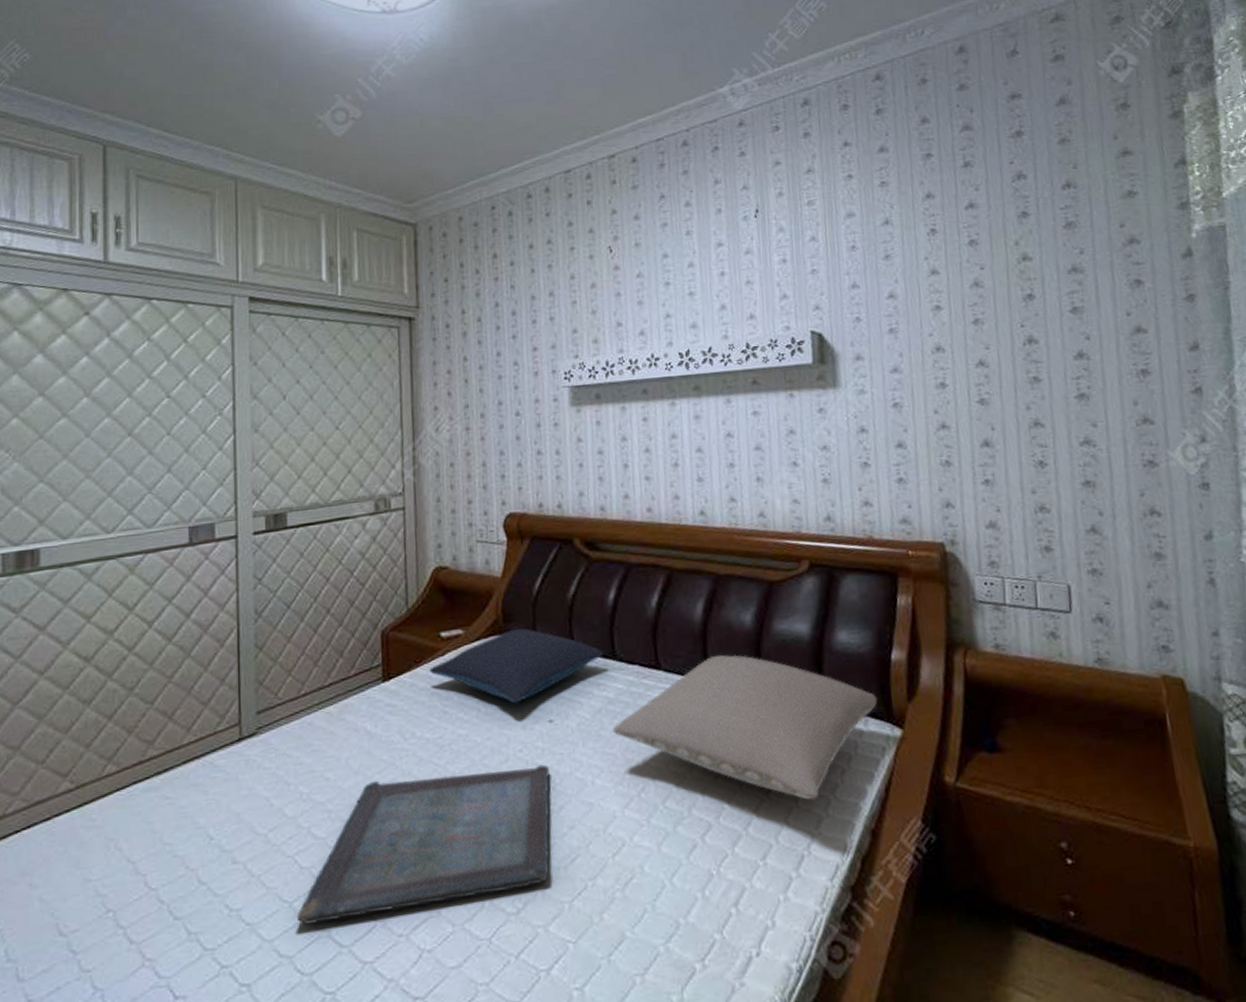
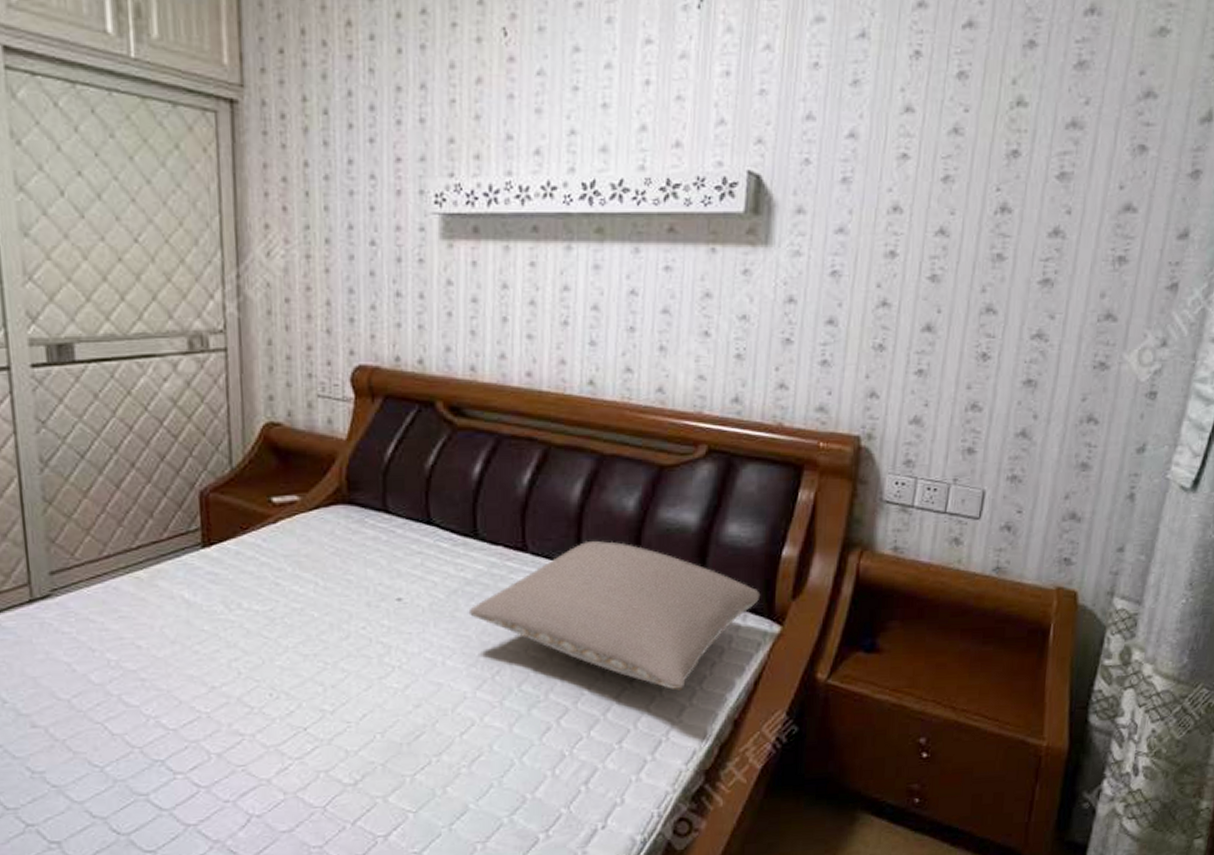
serving tray: present [296,764,550,926] -> none [109,643,396,790]
pillow: present [429,628,603,704] -> none [258,498,463,579]

